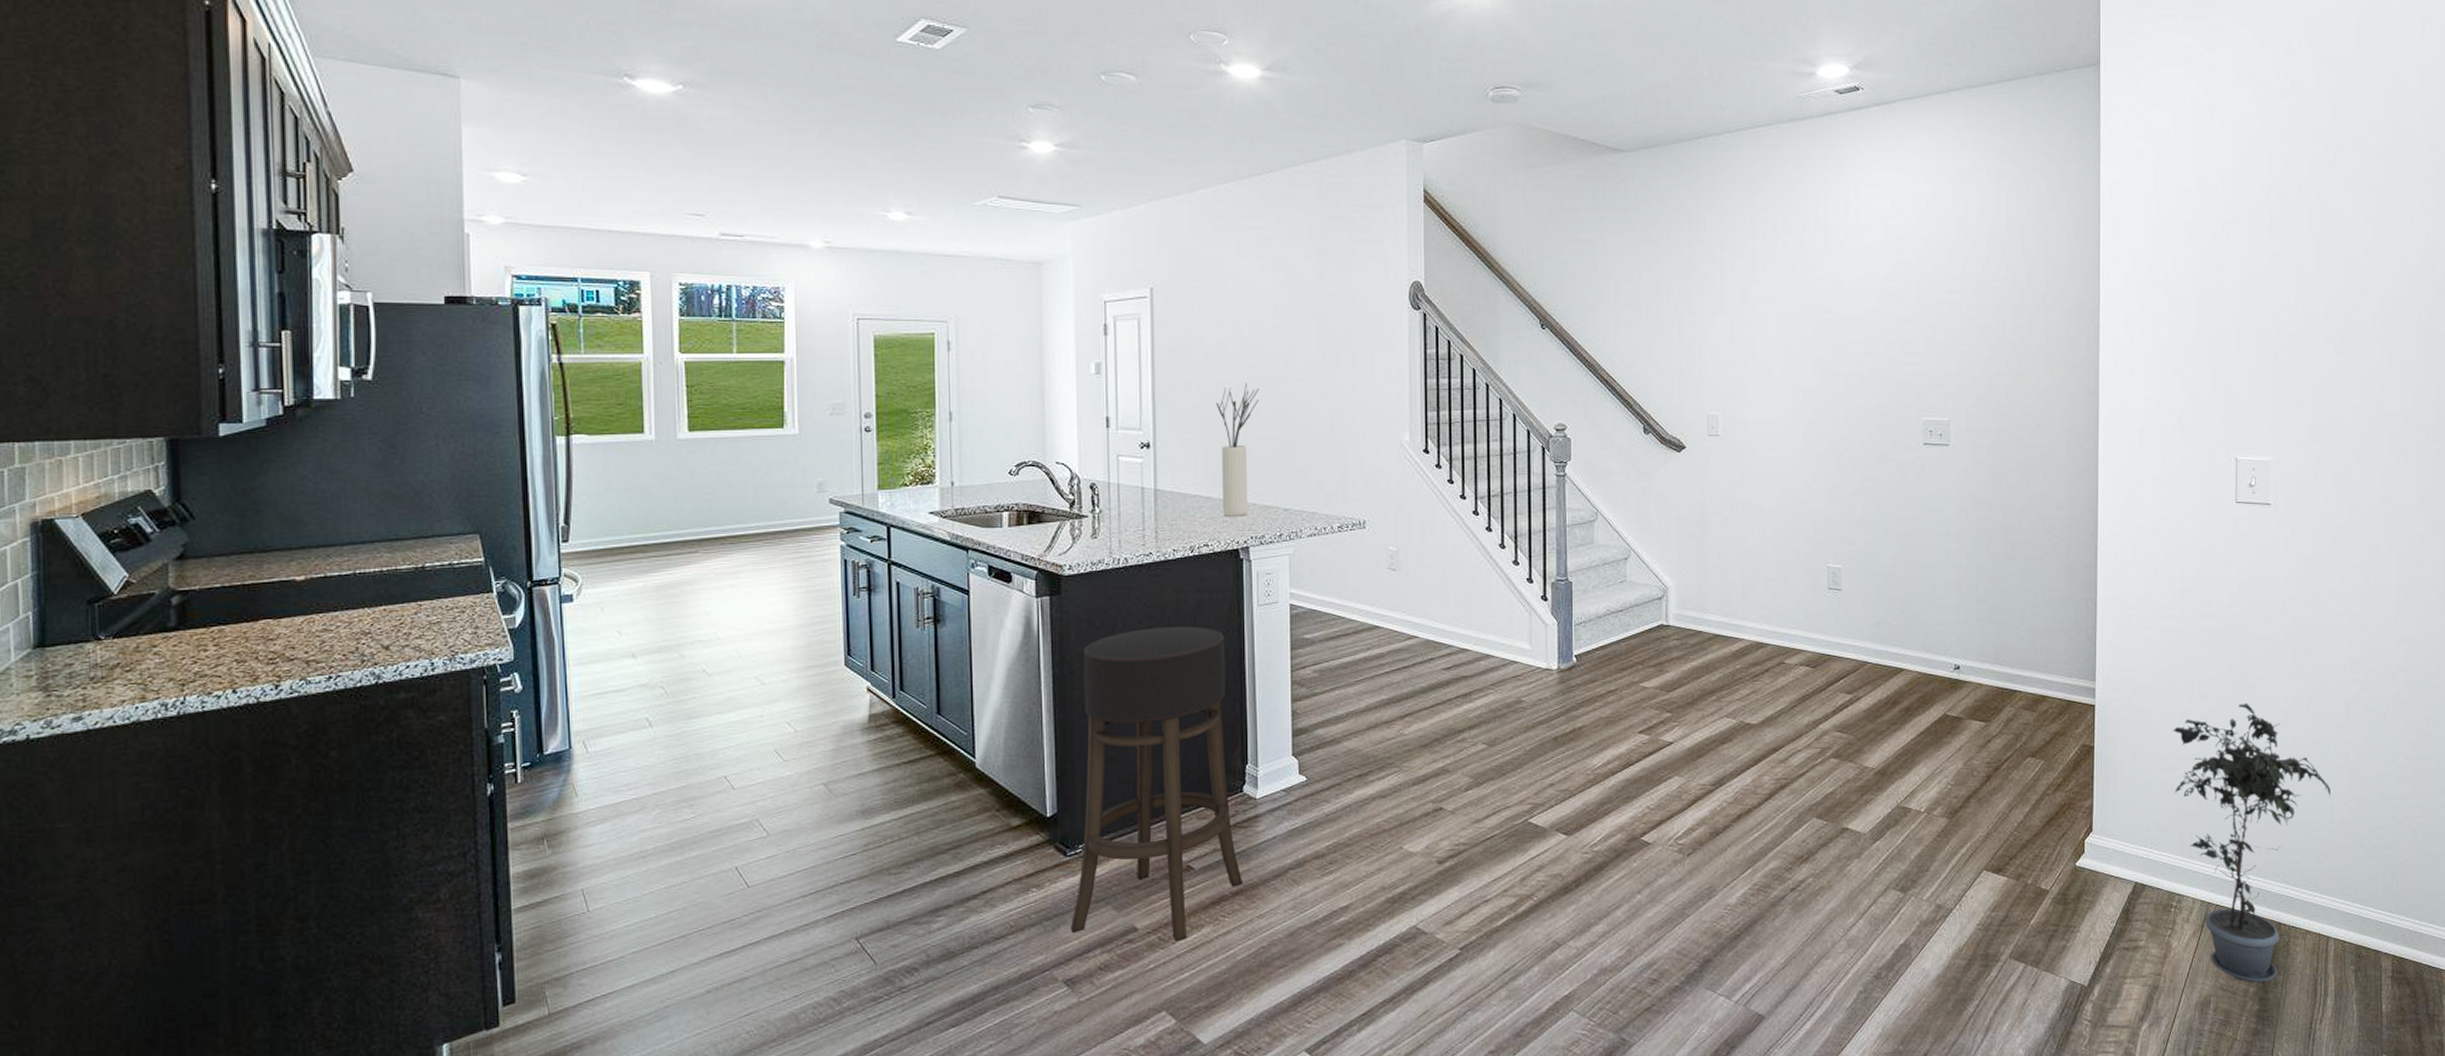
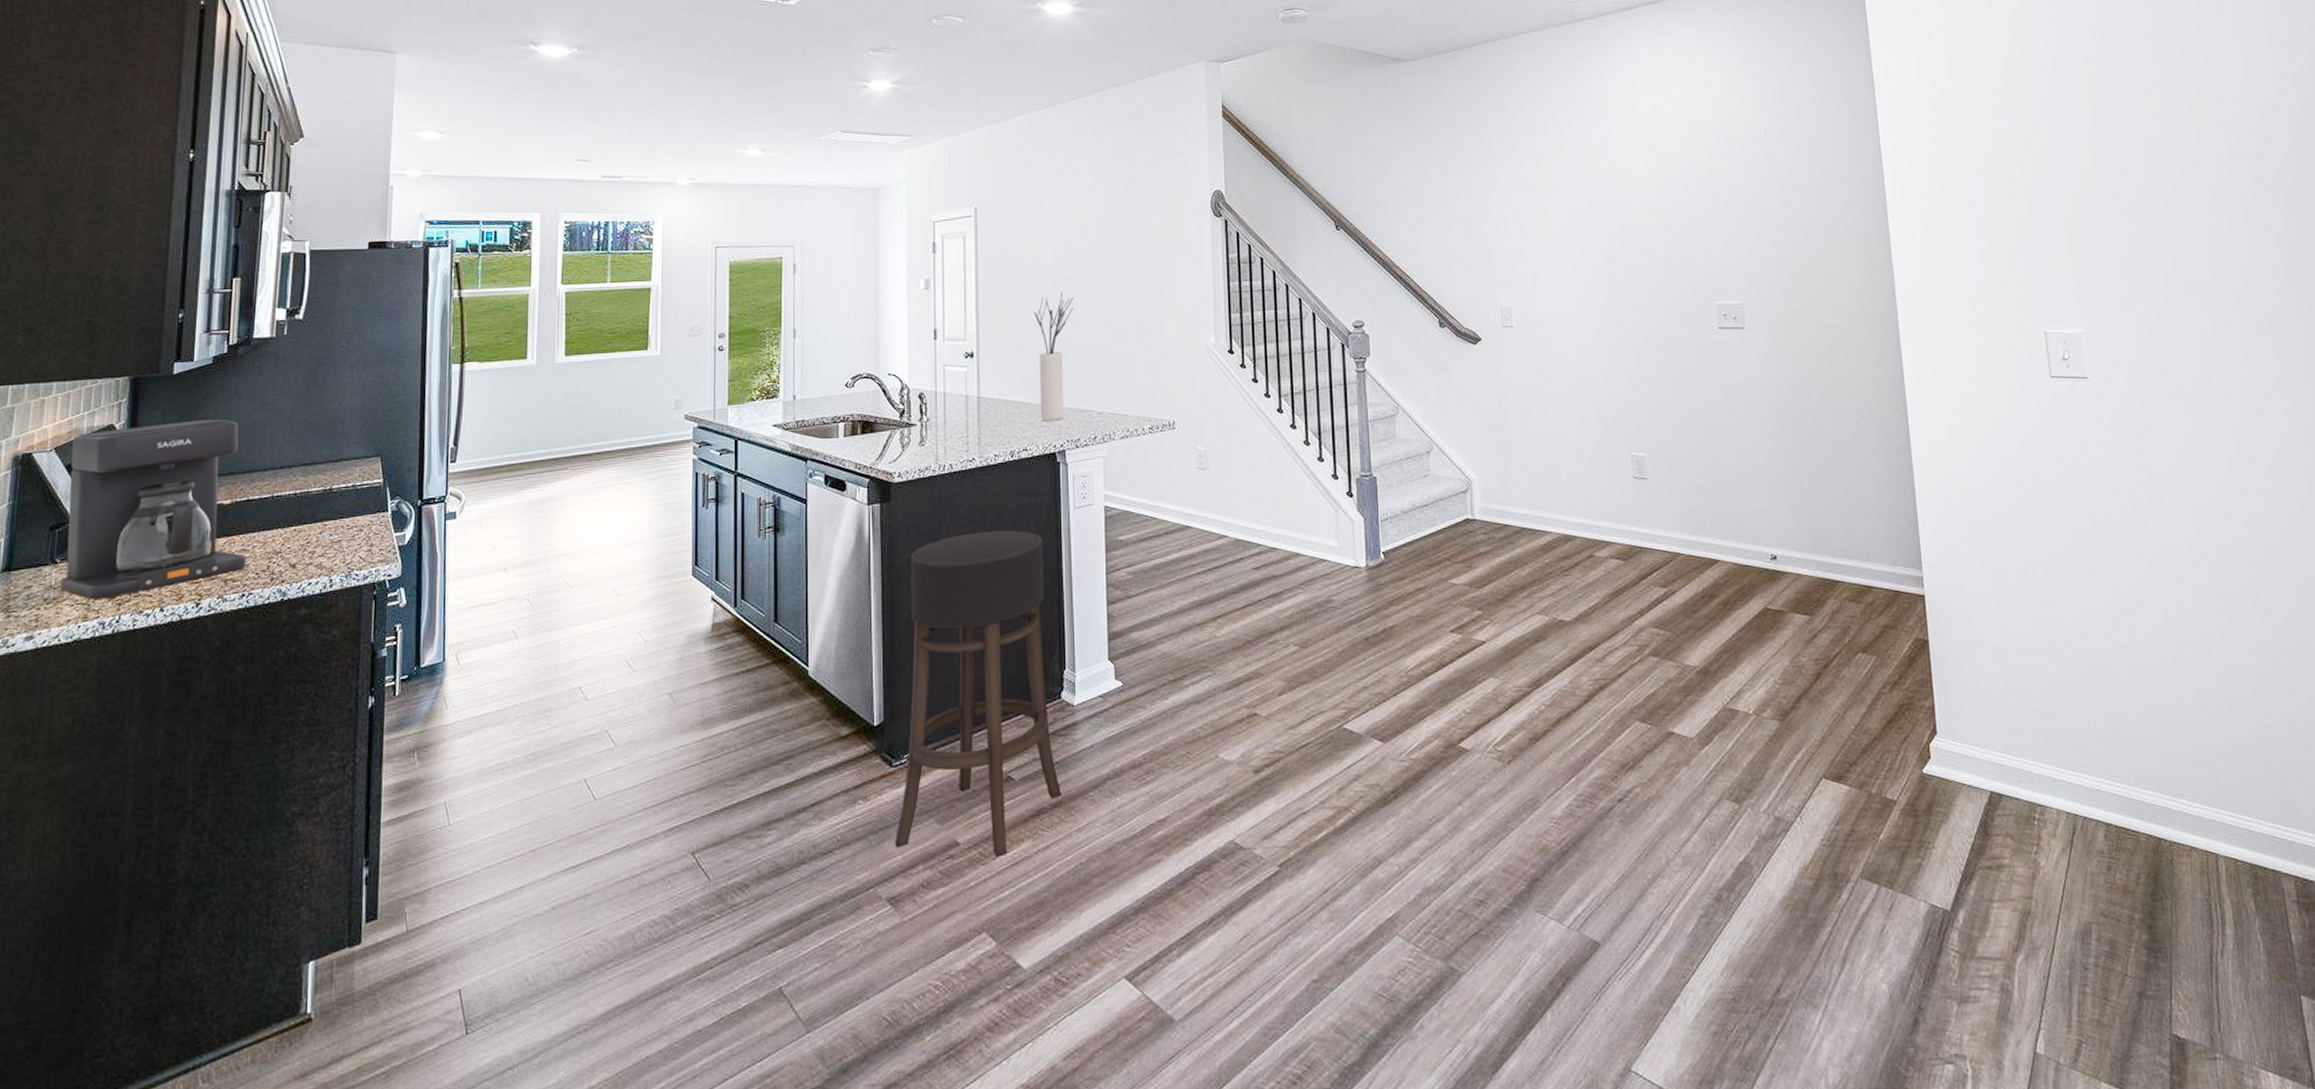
coffee maker: none [103,487,331,680] -> present [60,419,247,600]
potted plant: present [2173,703,2330,984] -> none [2012,590,2197,909]

